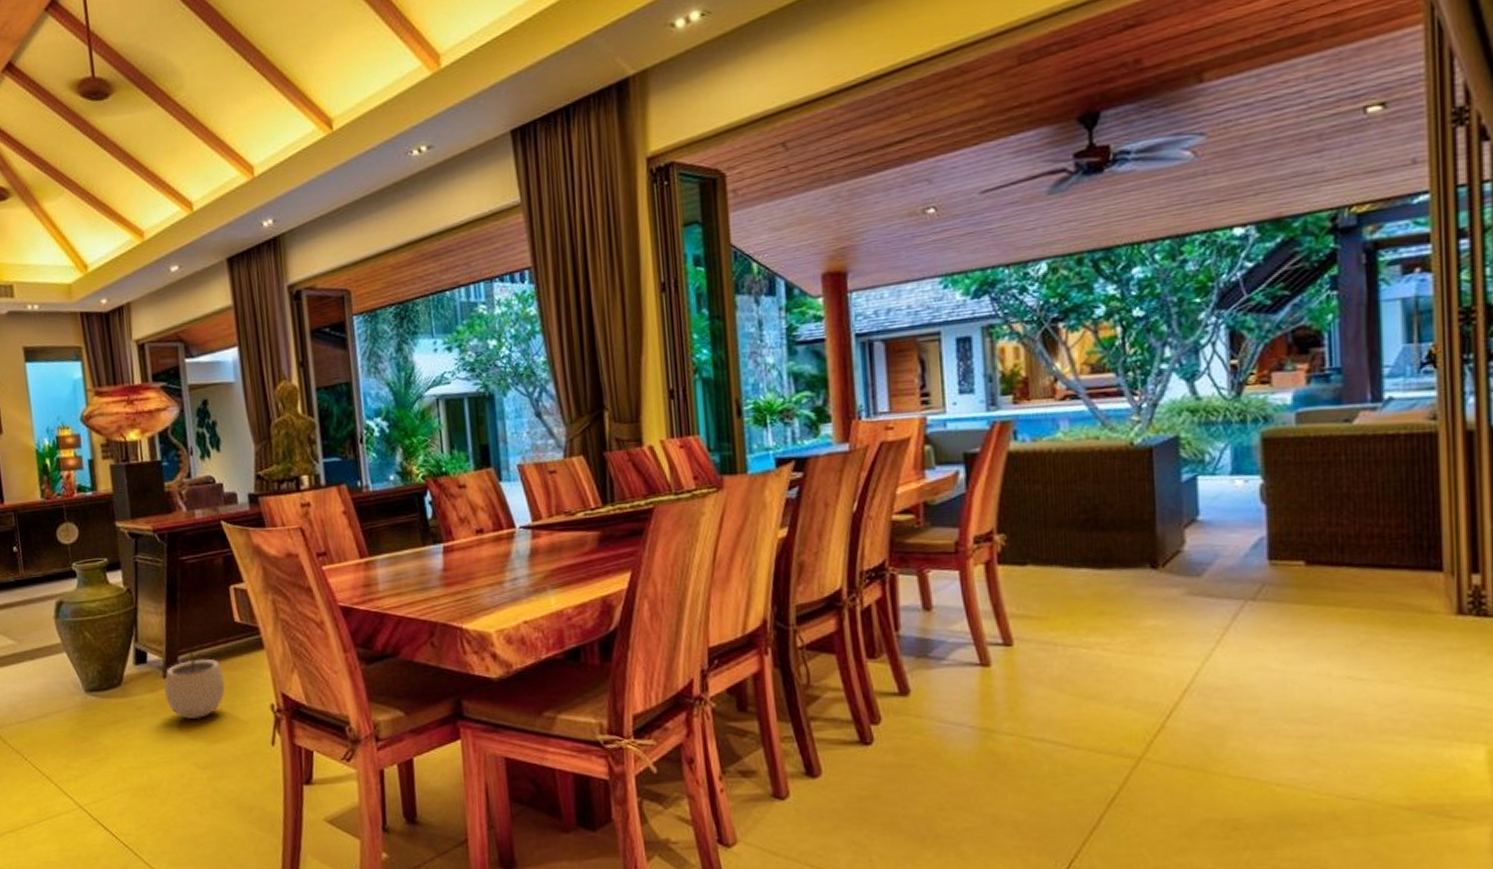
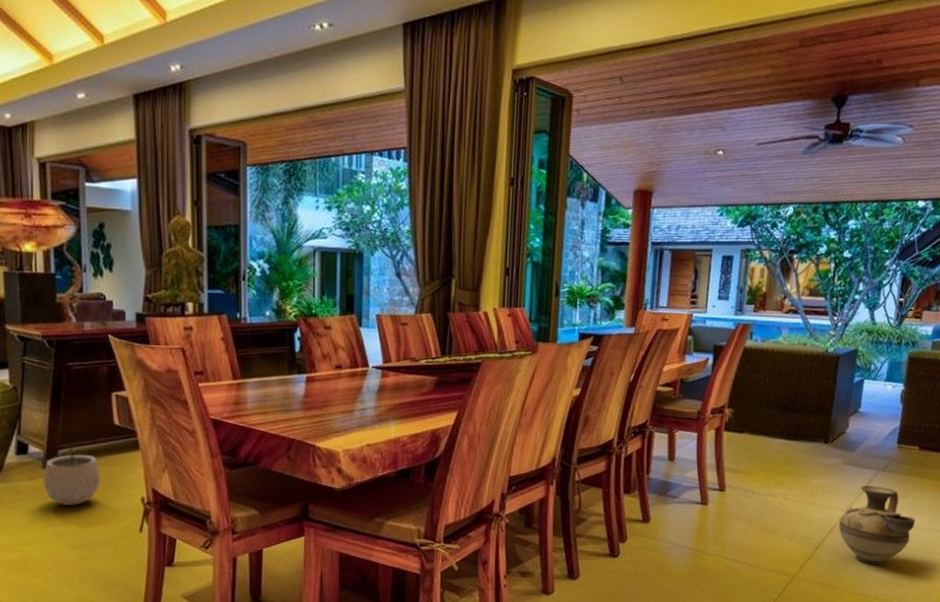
ceramic jug: none [1196,622,1322,737] -> present [838,485,916,566]

